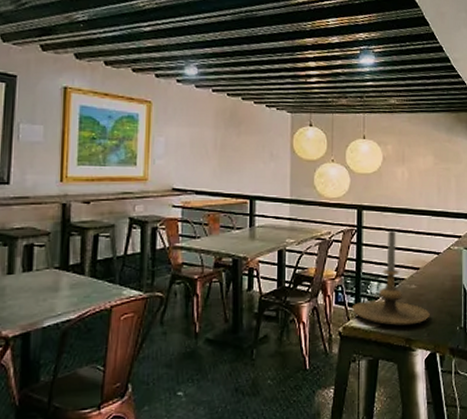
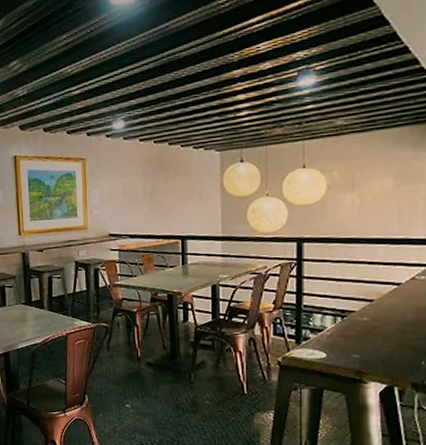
candle holder: present [351,230,430,326] -> none [291,261,386,357]

